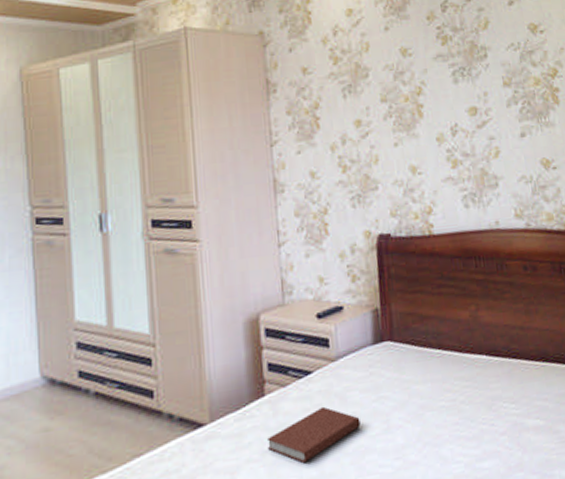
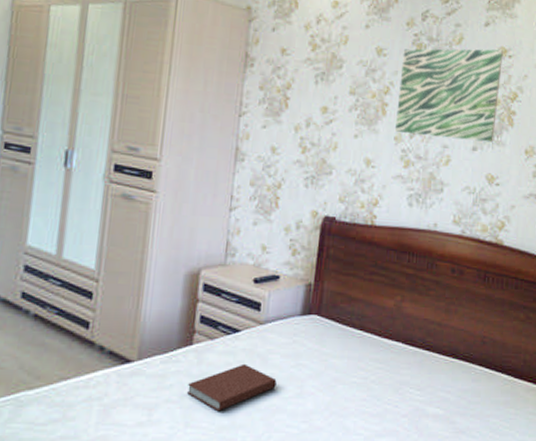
wall art: none [428,26,541,133] -> present [394,48,504,143]

